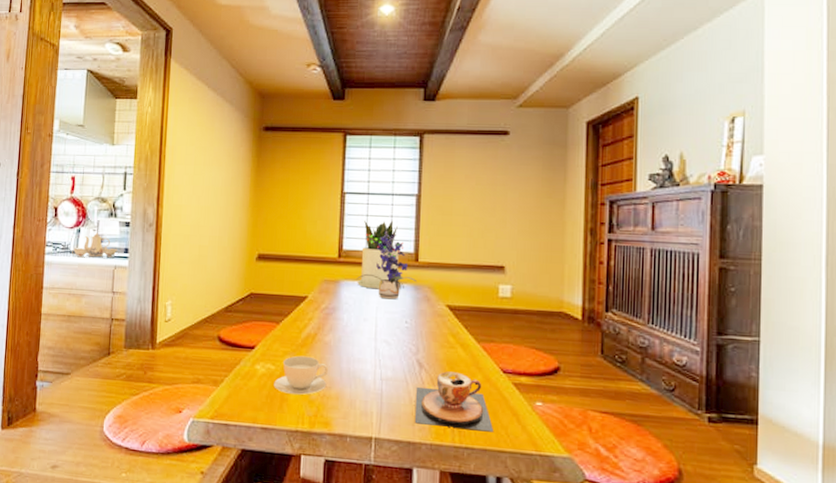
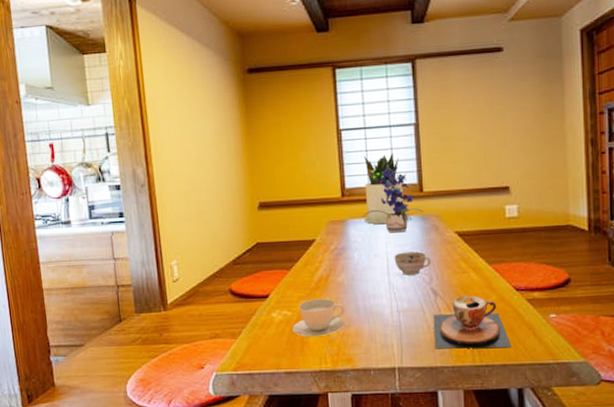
tea set: present [72,232,119,258] -> none [64,199,114,228]
teacup: none [383,319,419,344] -> present [394,251,431,275]

